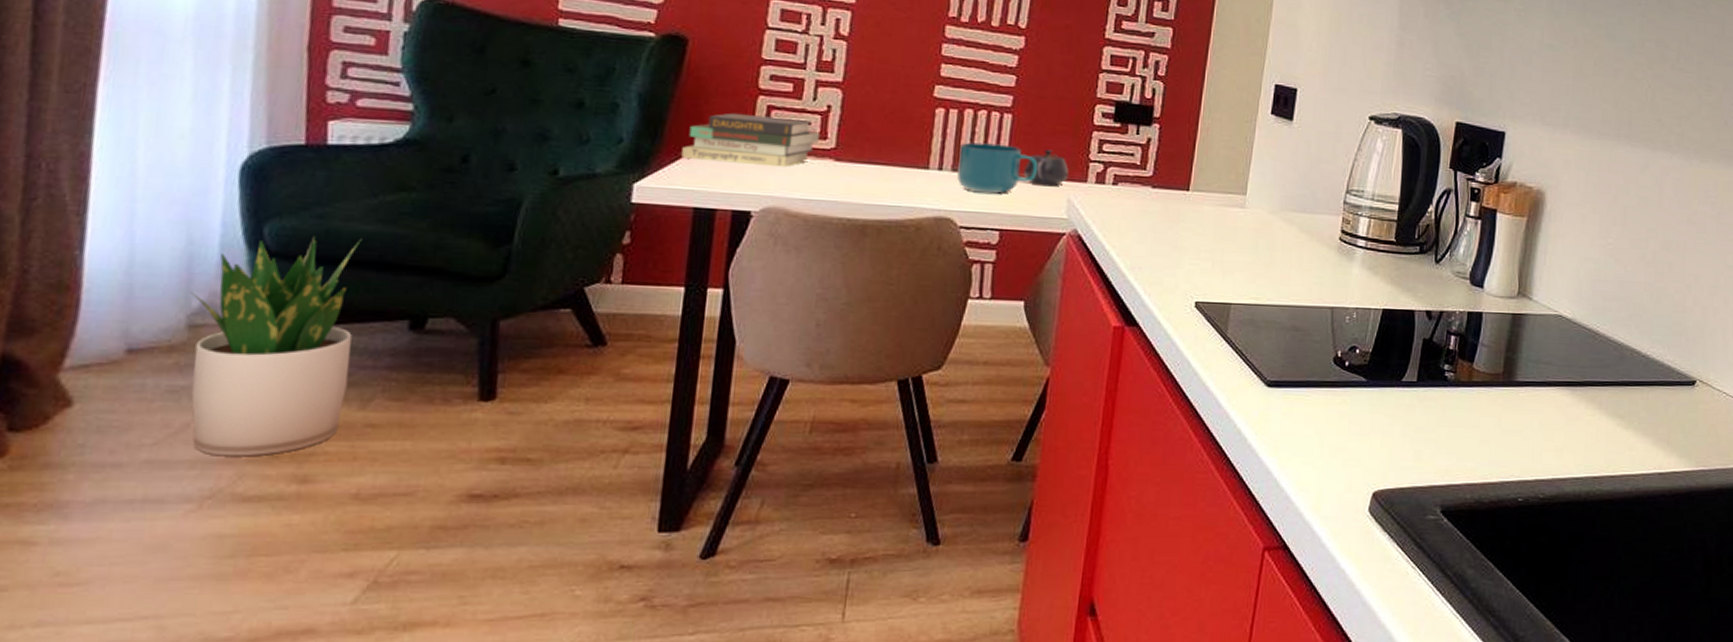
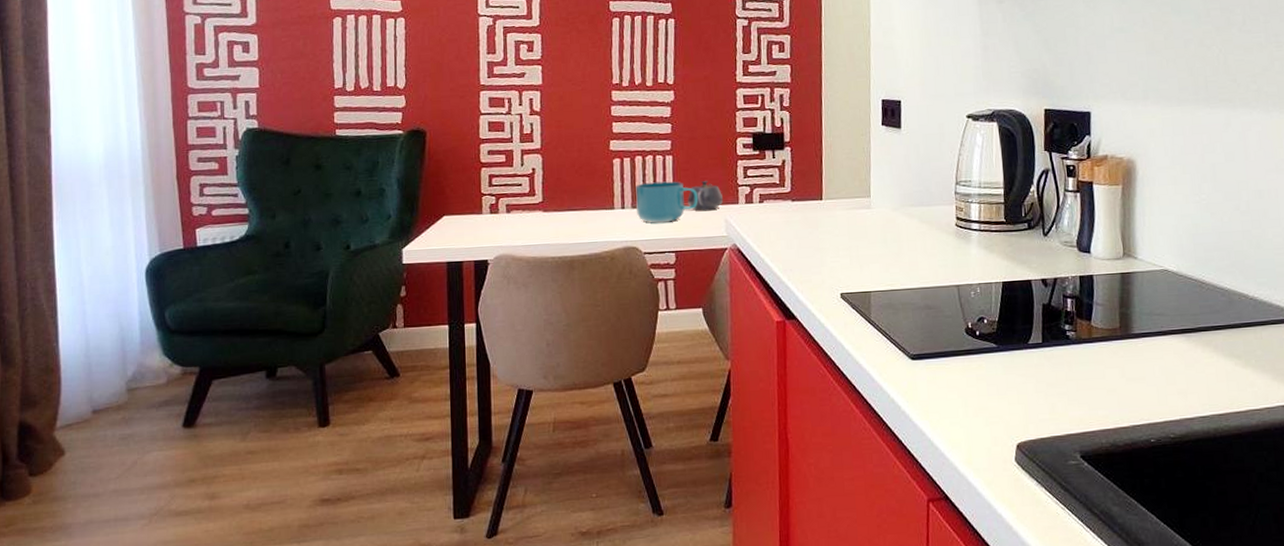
planter: present [189,235,362,457] -> none [125,314,232,484]
books: present [681,112,821,167] -> none [433,182,530,225]

